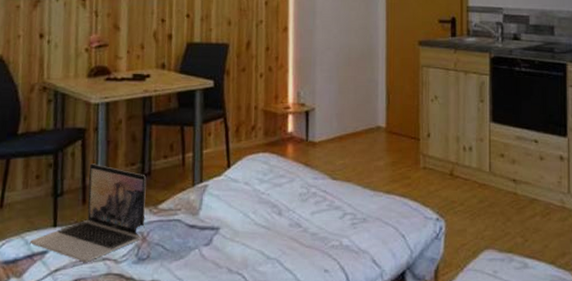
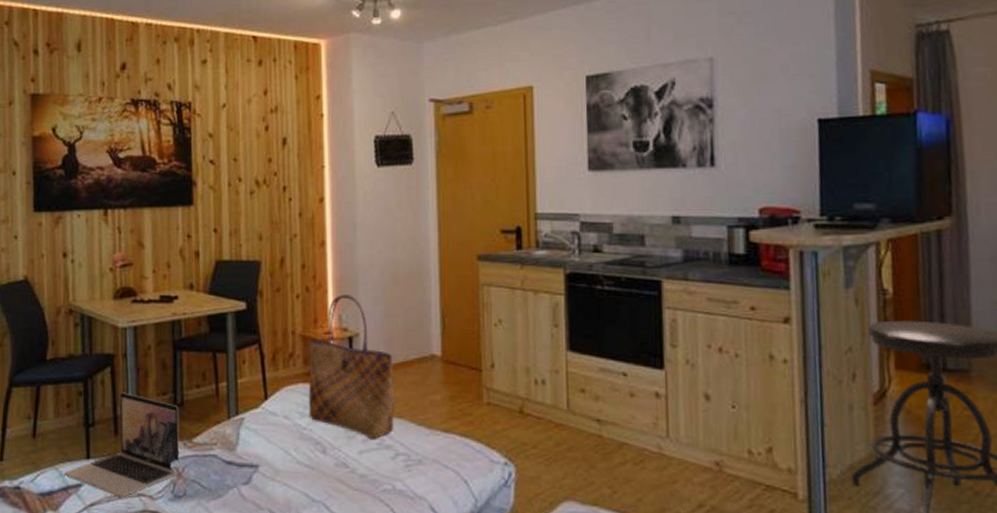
tote bag: none [267,73,345,201] -> present [308,293,395,439]

